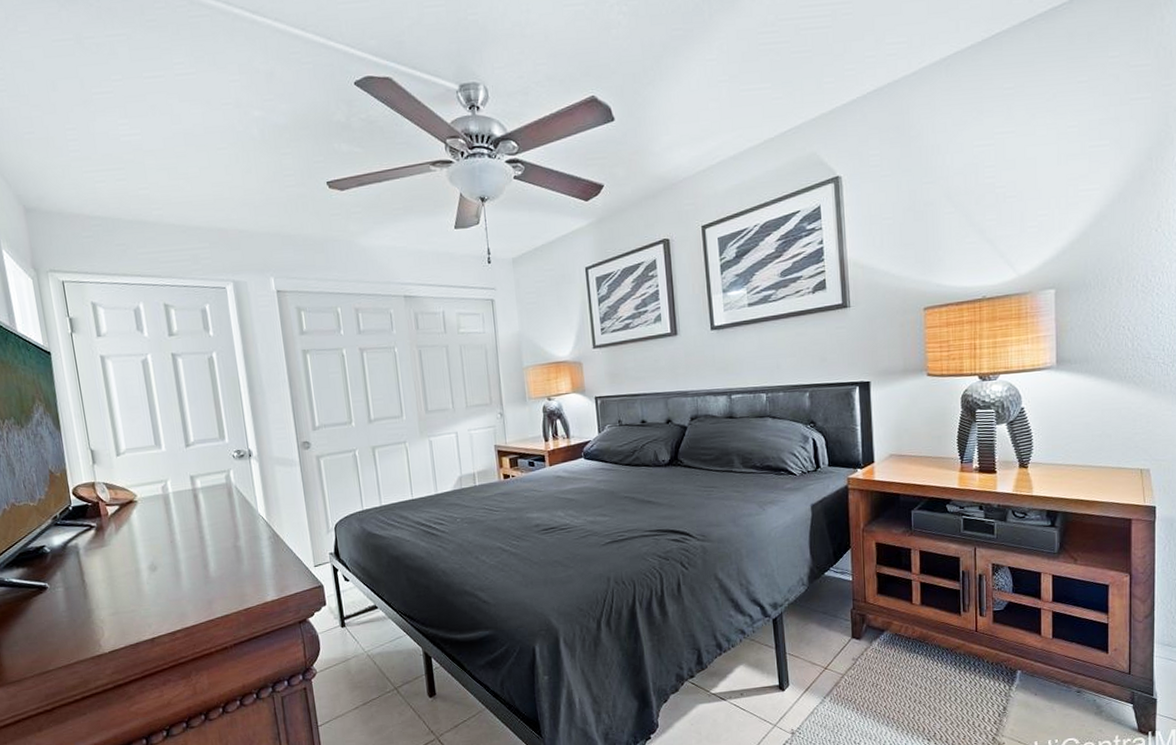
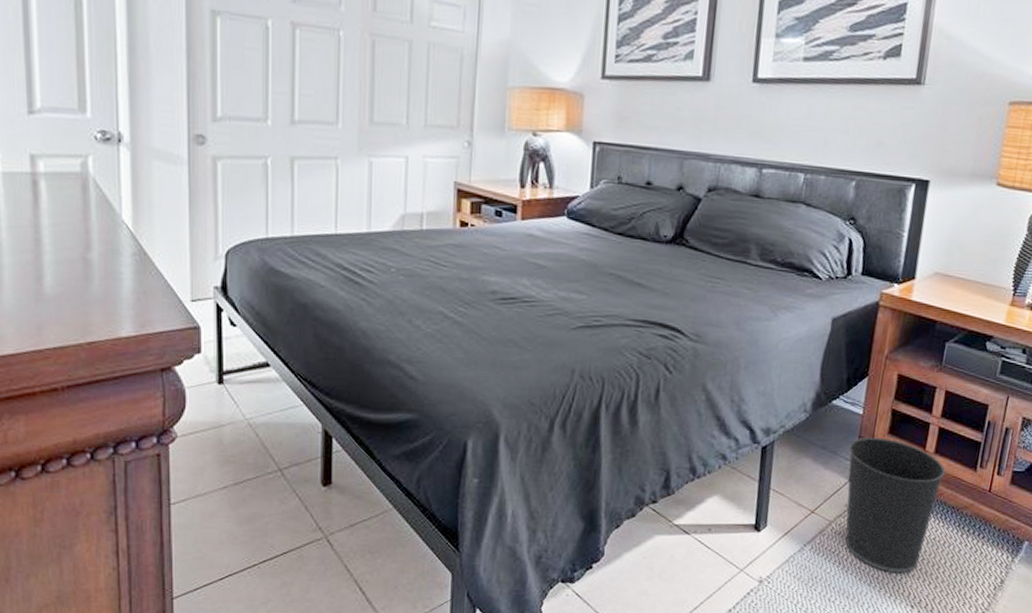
wastebasket: none [845,597,934,713] -> present [845,437,946,573]

